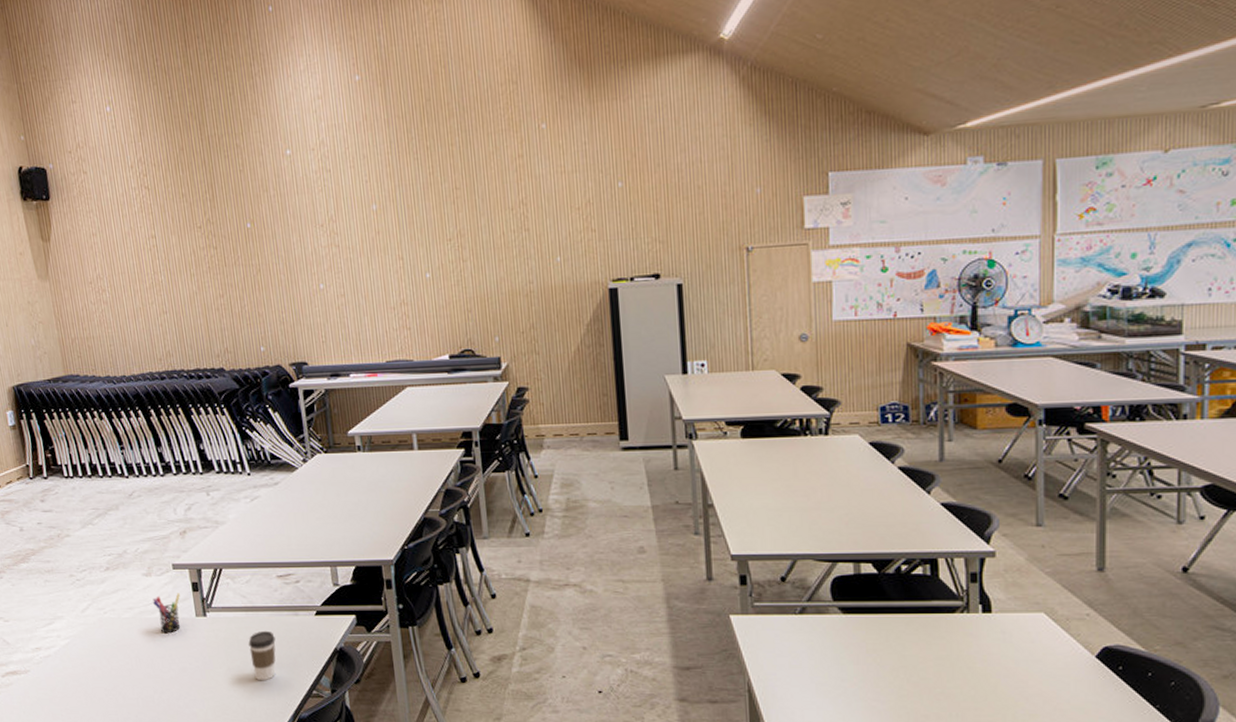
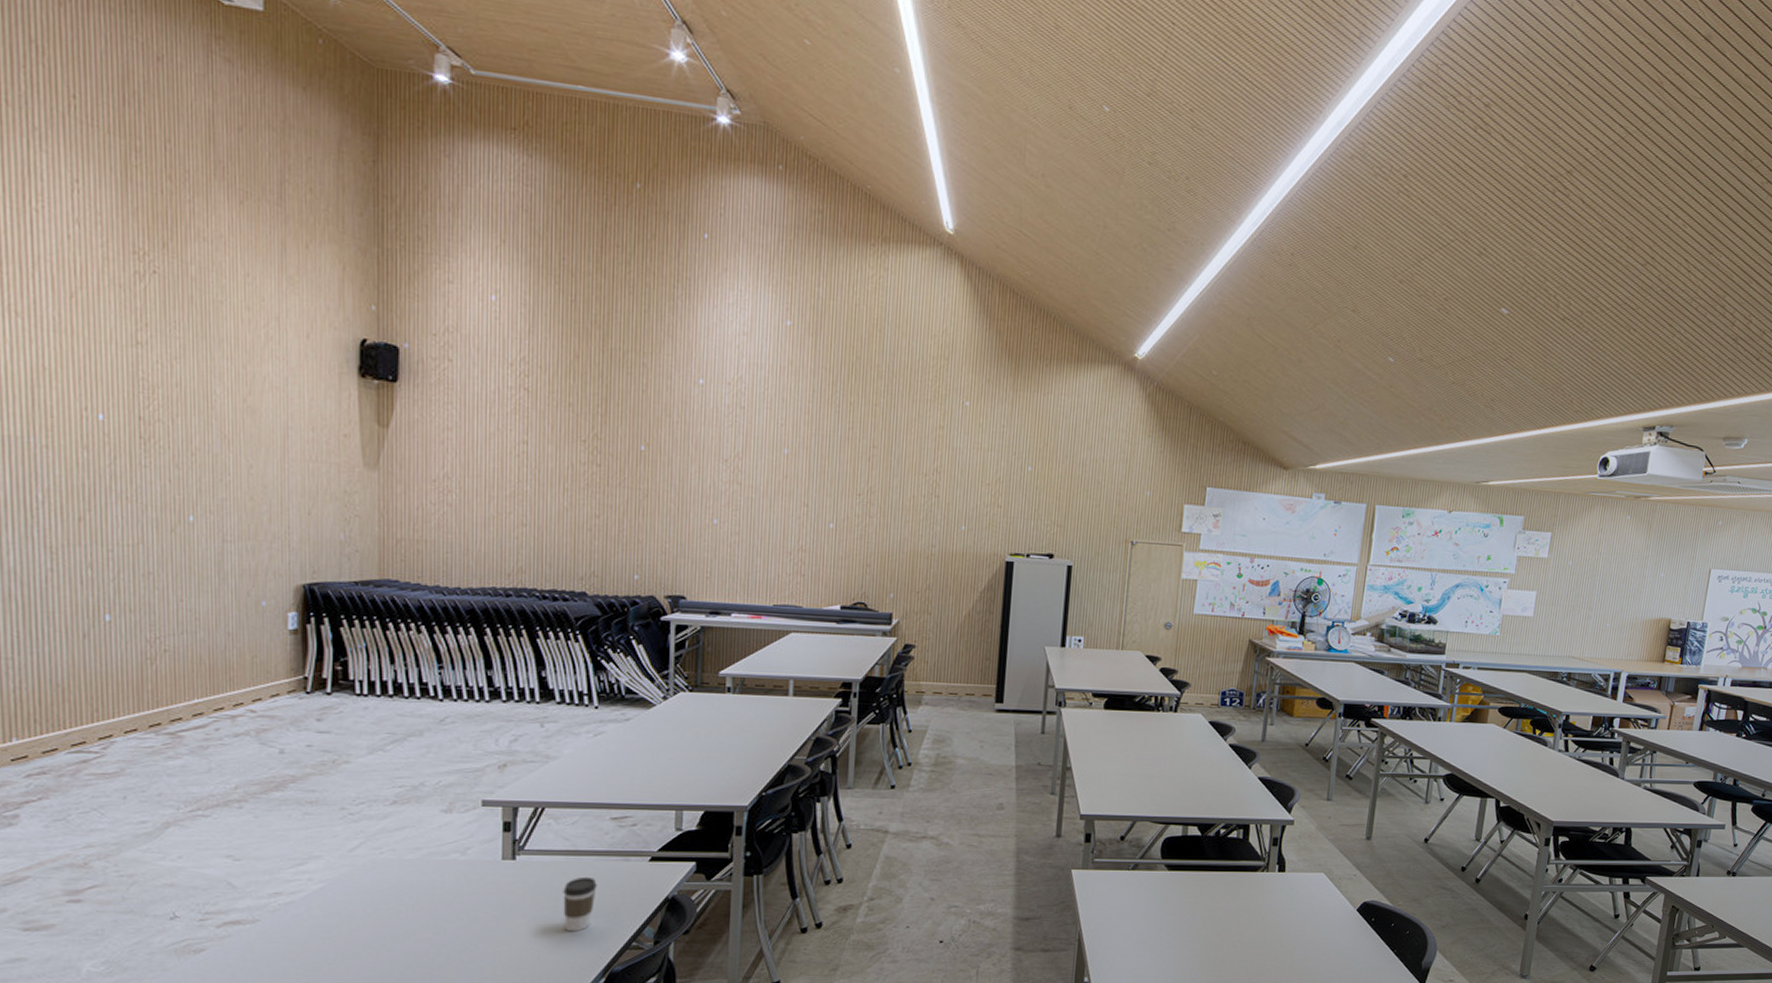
pen holder: present [153,593,181,634] -> none [449,833,486,878]

